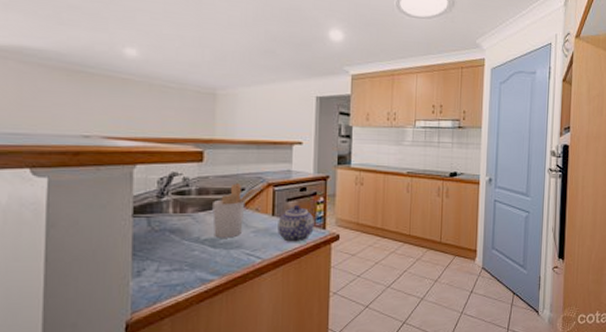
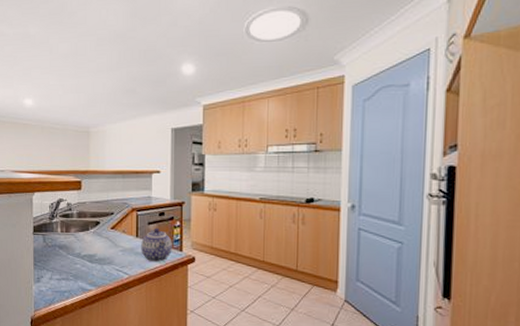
utensil holder: present [213,183,259,238] -> none [89,208,125,255]

